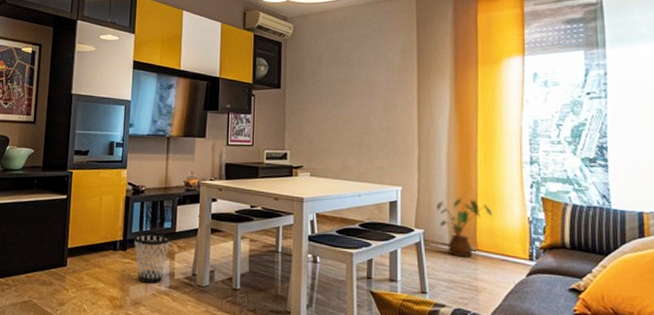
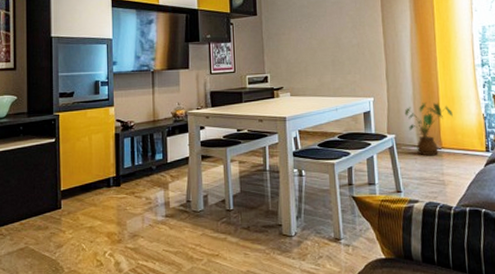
wastebasket: present [133,231,172,283] -> none [126,164,164,215]

